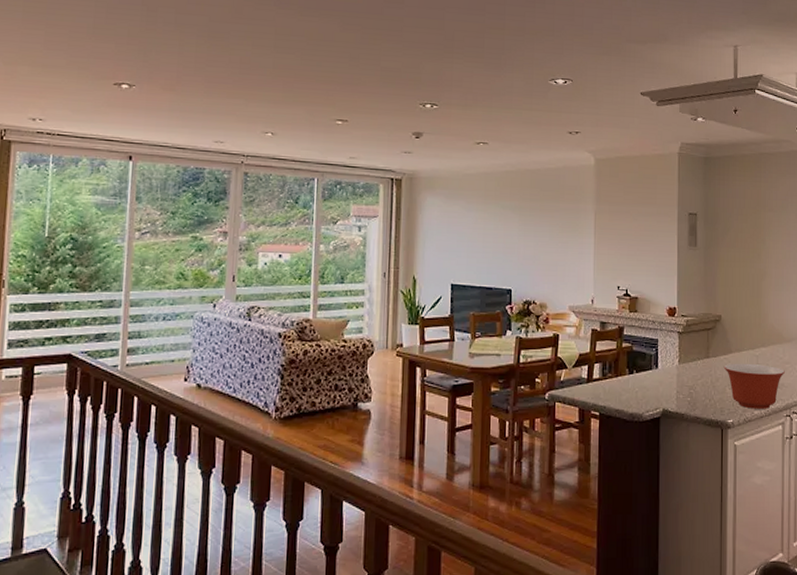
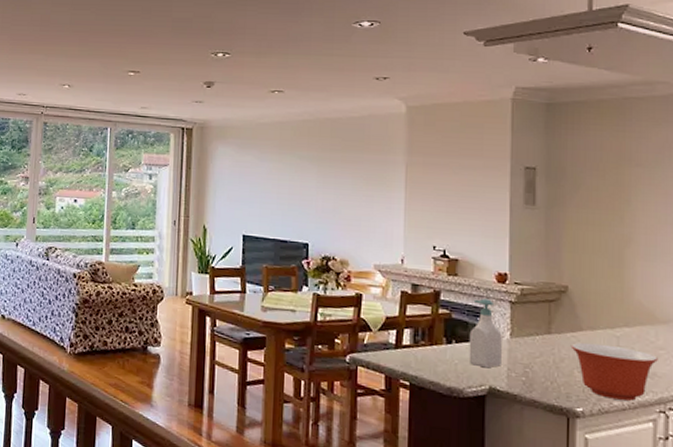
soap bottle: none [646,331,672,393] -> present [468,298,502,368]

